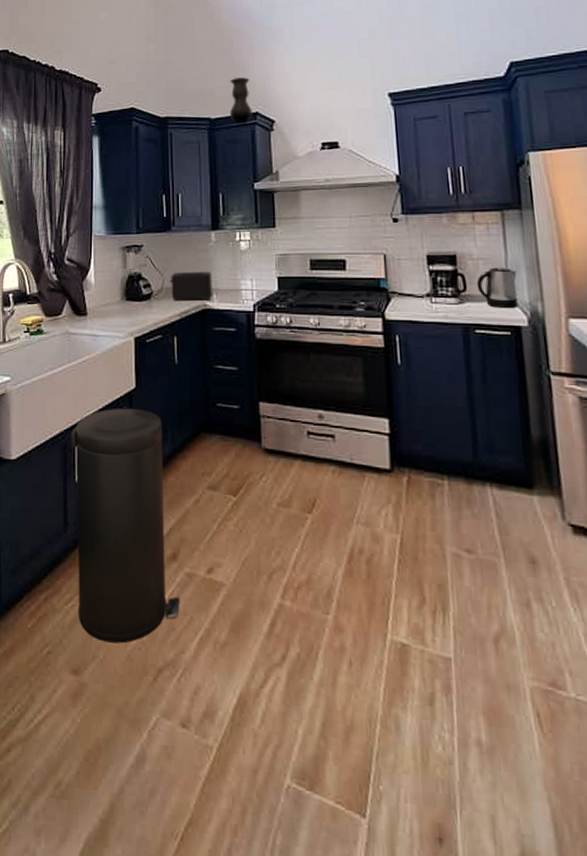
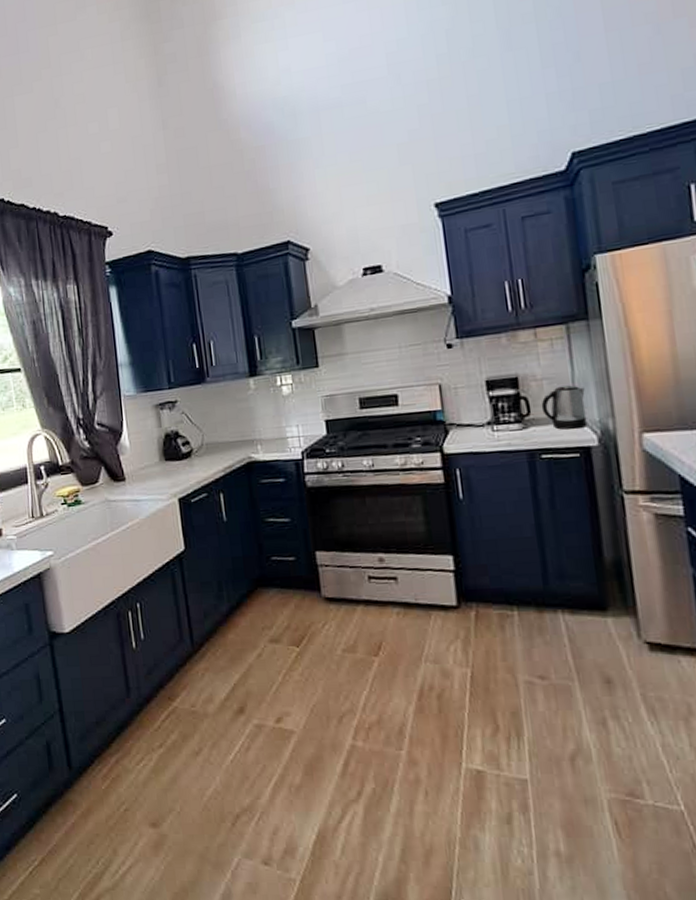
pedal bin: present [71,408,180,644] -> none [123,570,252,796]
toaster: present [170,271,213,302] -> none [209,421,258,457]
vase: present [229,77,252,124] -> none [255,202,284,257]

